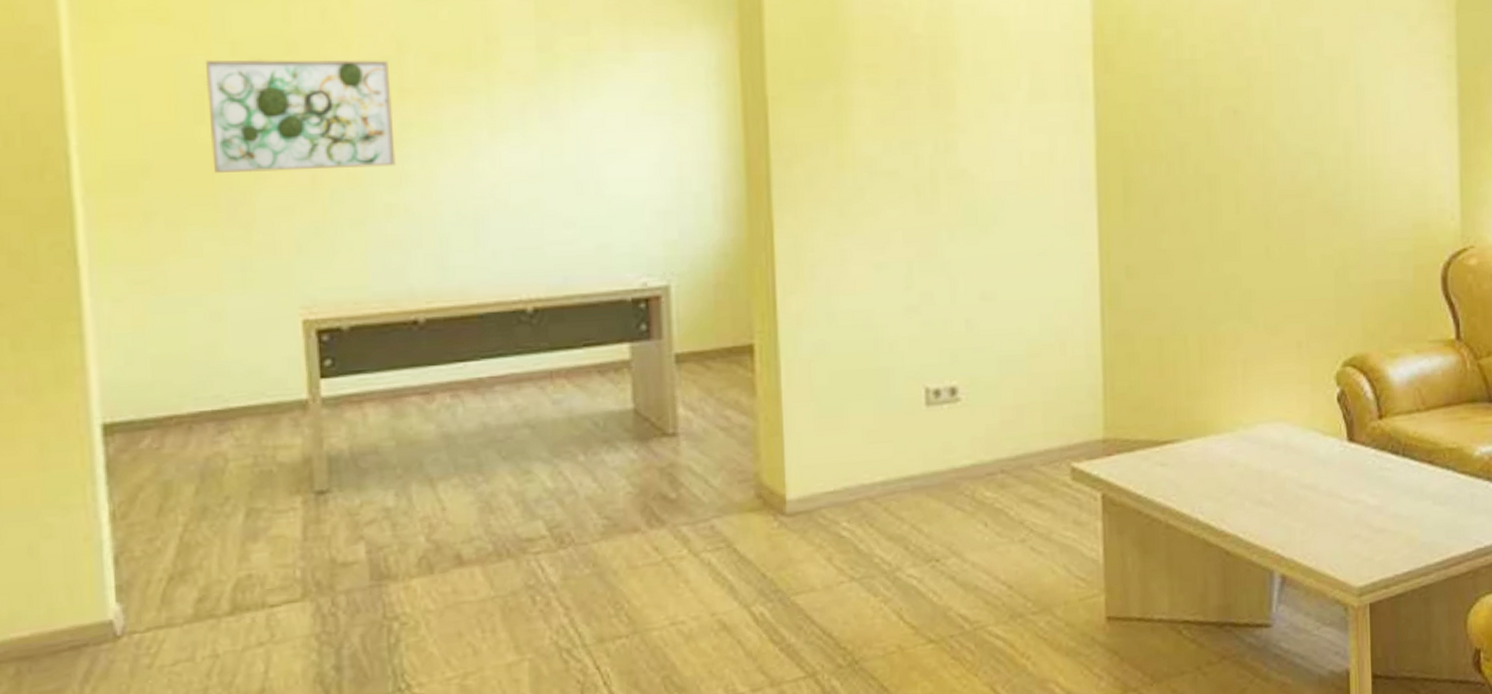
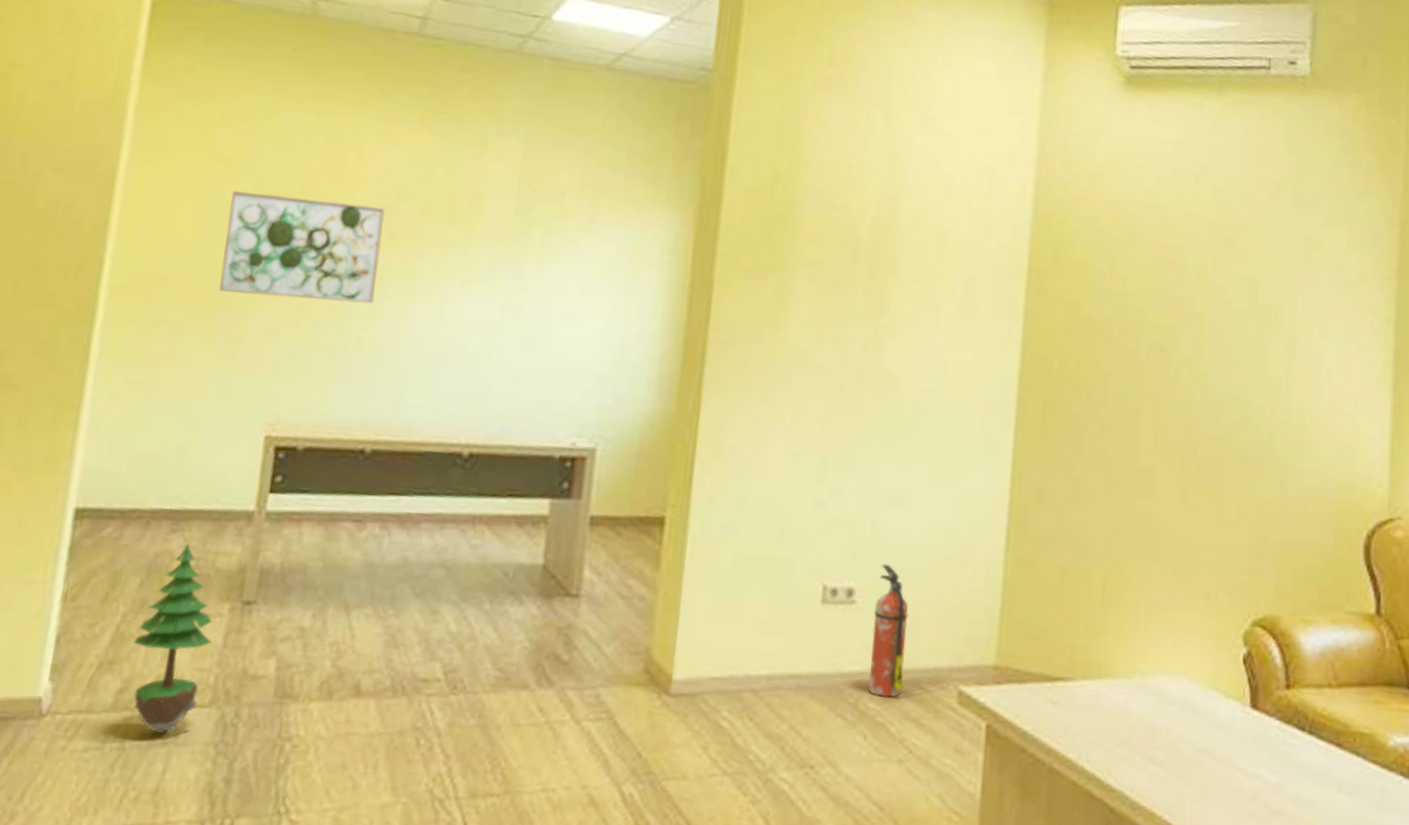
potted tree: none [201,443,290,636] -> present [132,544,213,735]
fire extinguisher: none [979,359,1017,485] -> present [868,564,909,698]

